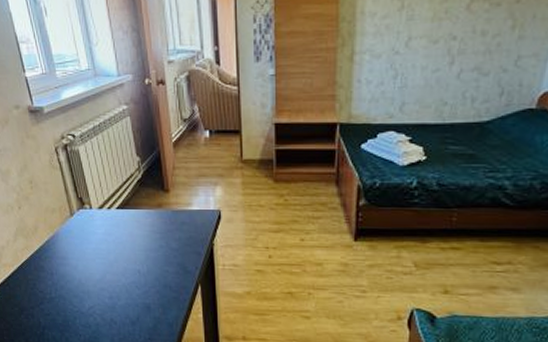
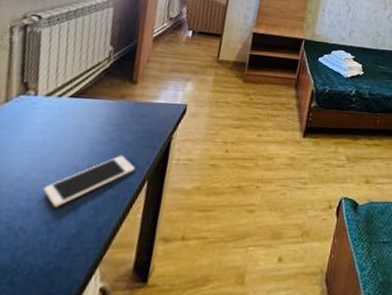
cell phone: none [118,260,186,304] -> present [43,155,135,207]

